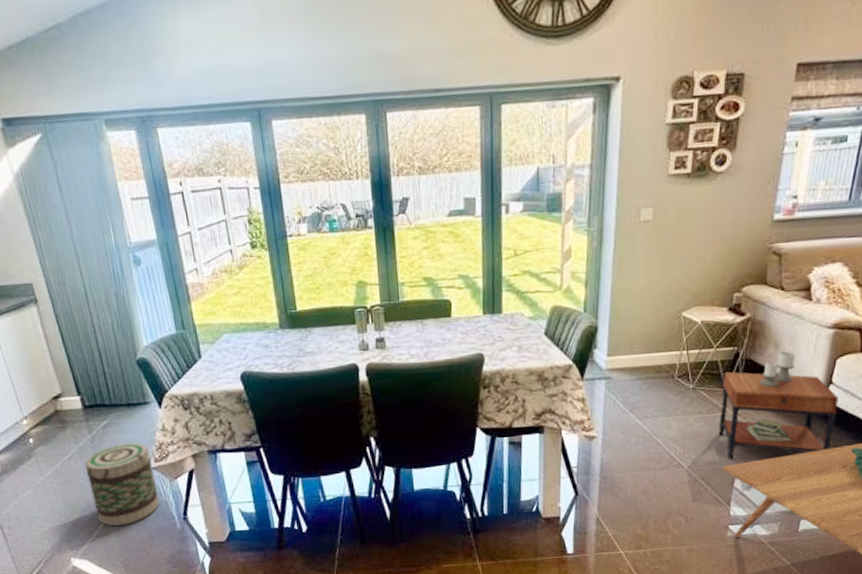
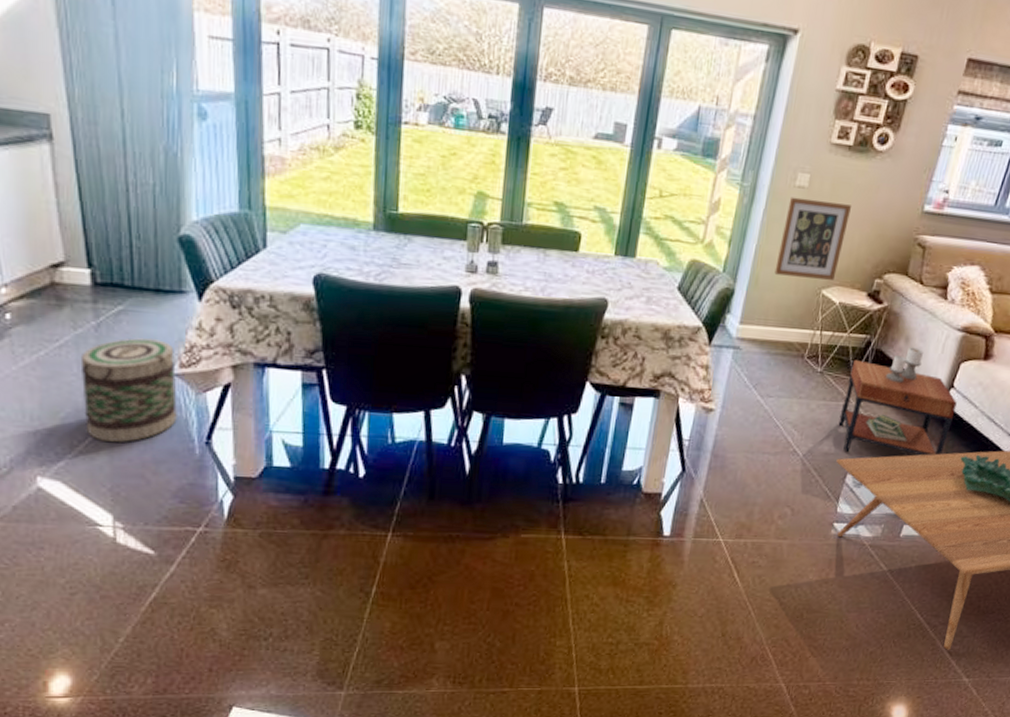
wall art: none [633,228,700,306] -> present [774,197,852,280]

